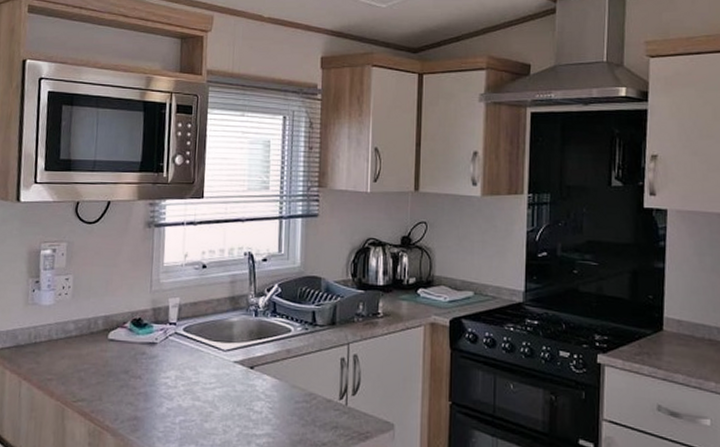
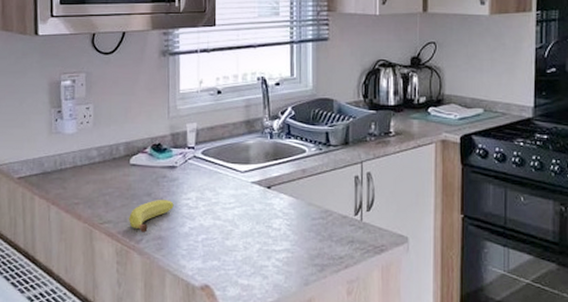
fruit: none [103,377,152,413] -> present [128,199,174,233]

